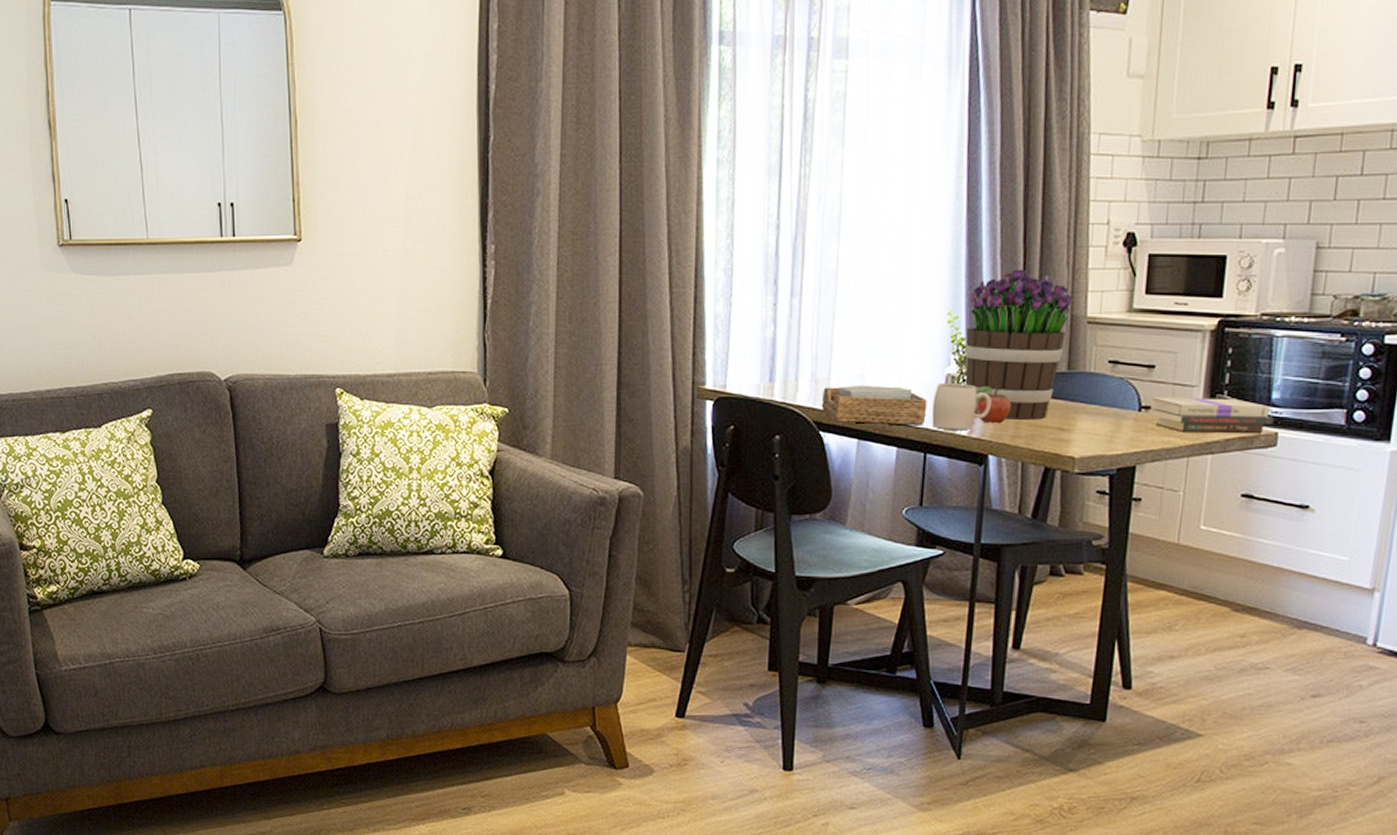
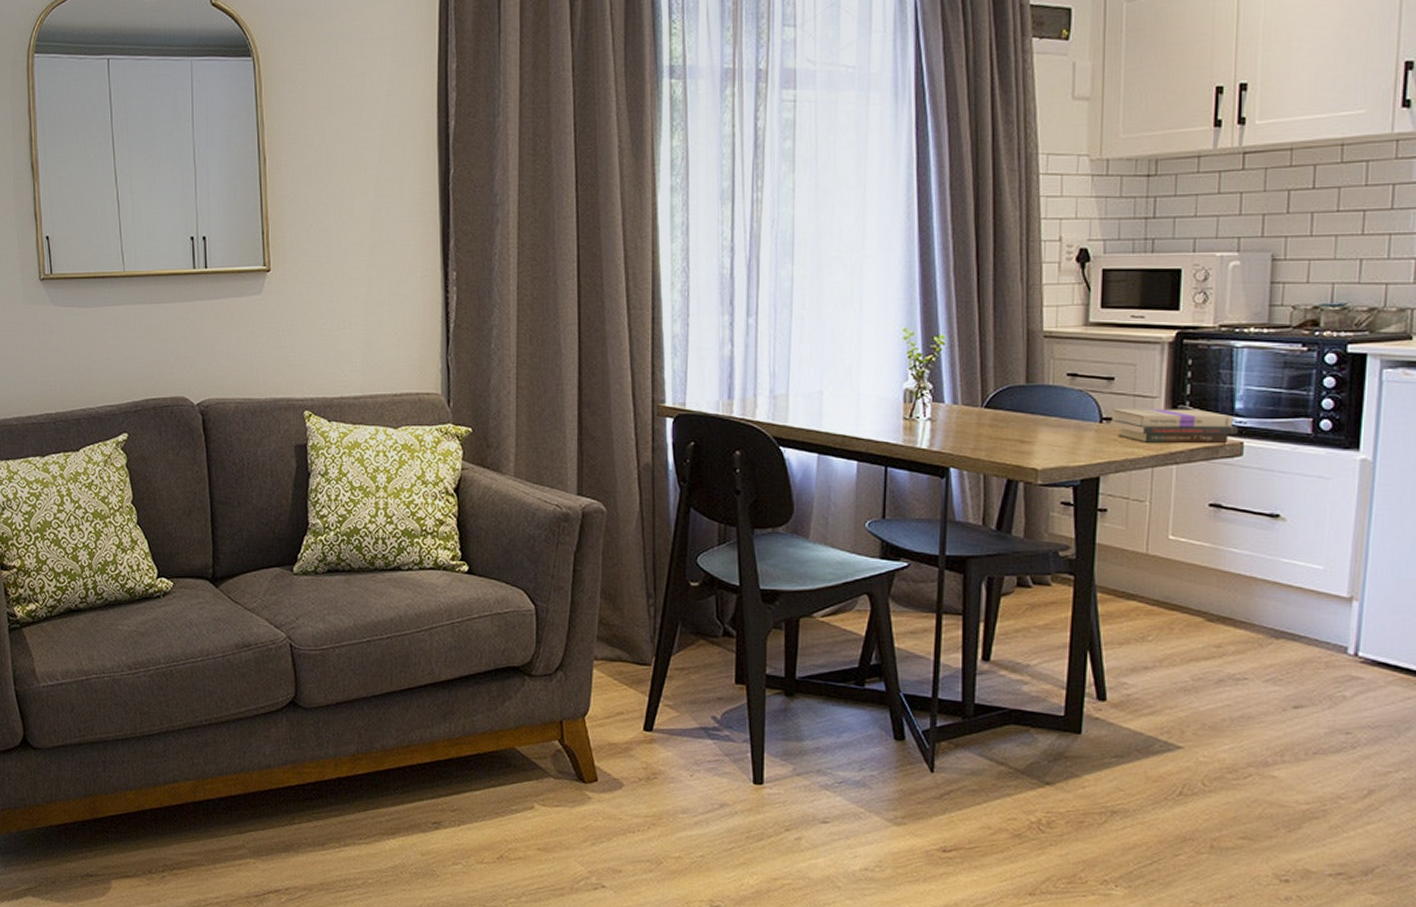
napkin holder: present [821,384,927,426] -> none [780,400,886,440]
mug: present [932,382,991,429] -> none [892,397,950,443]
bouquet: present [965,269,1073,420] -> none [922,286,1028,433]
fruit: present [975,385,1011,424] -> none [934,399,970,437]

